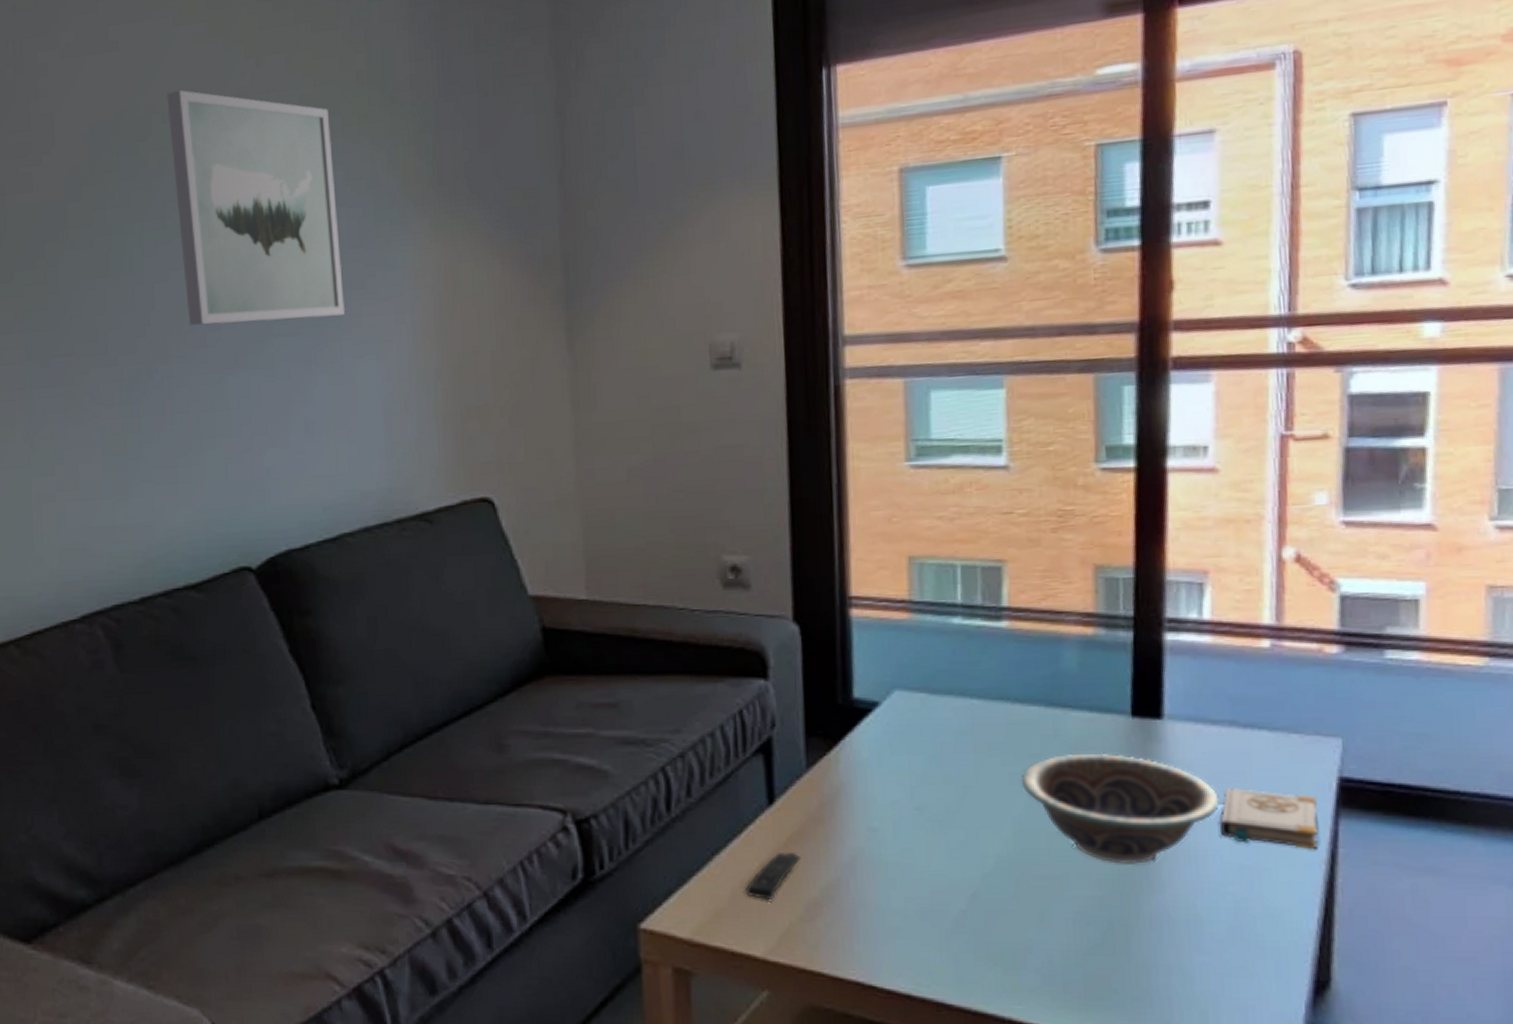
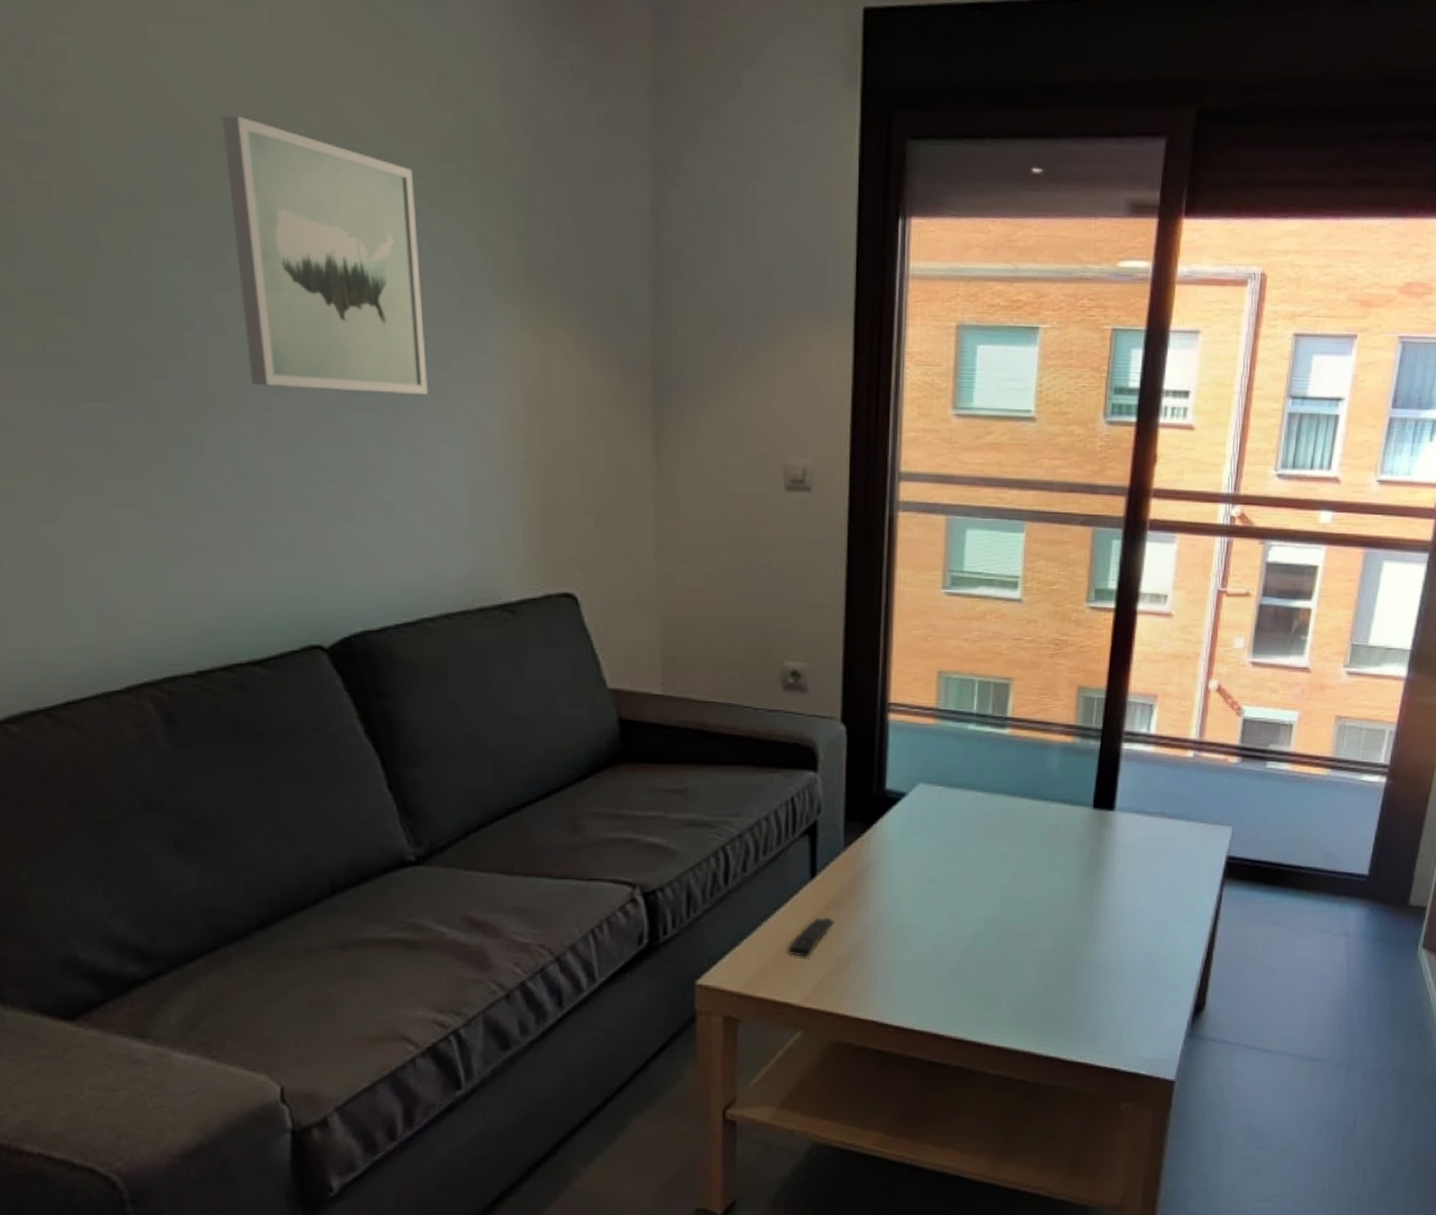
decorative bowl: present [1020,753,1220,864] -> none [1009,836,1147,923]
book: present [1219,787,1319,850] -> none [1145,863,1211,910]

